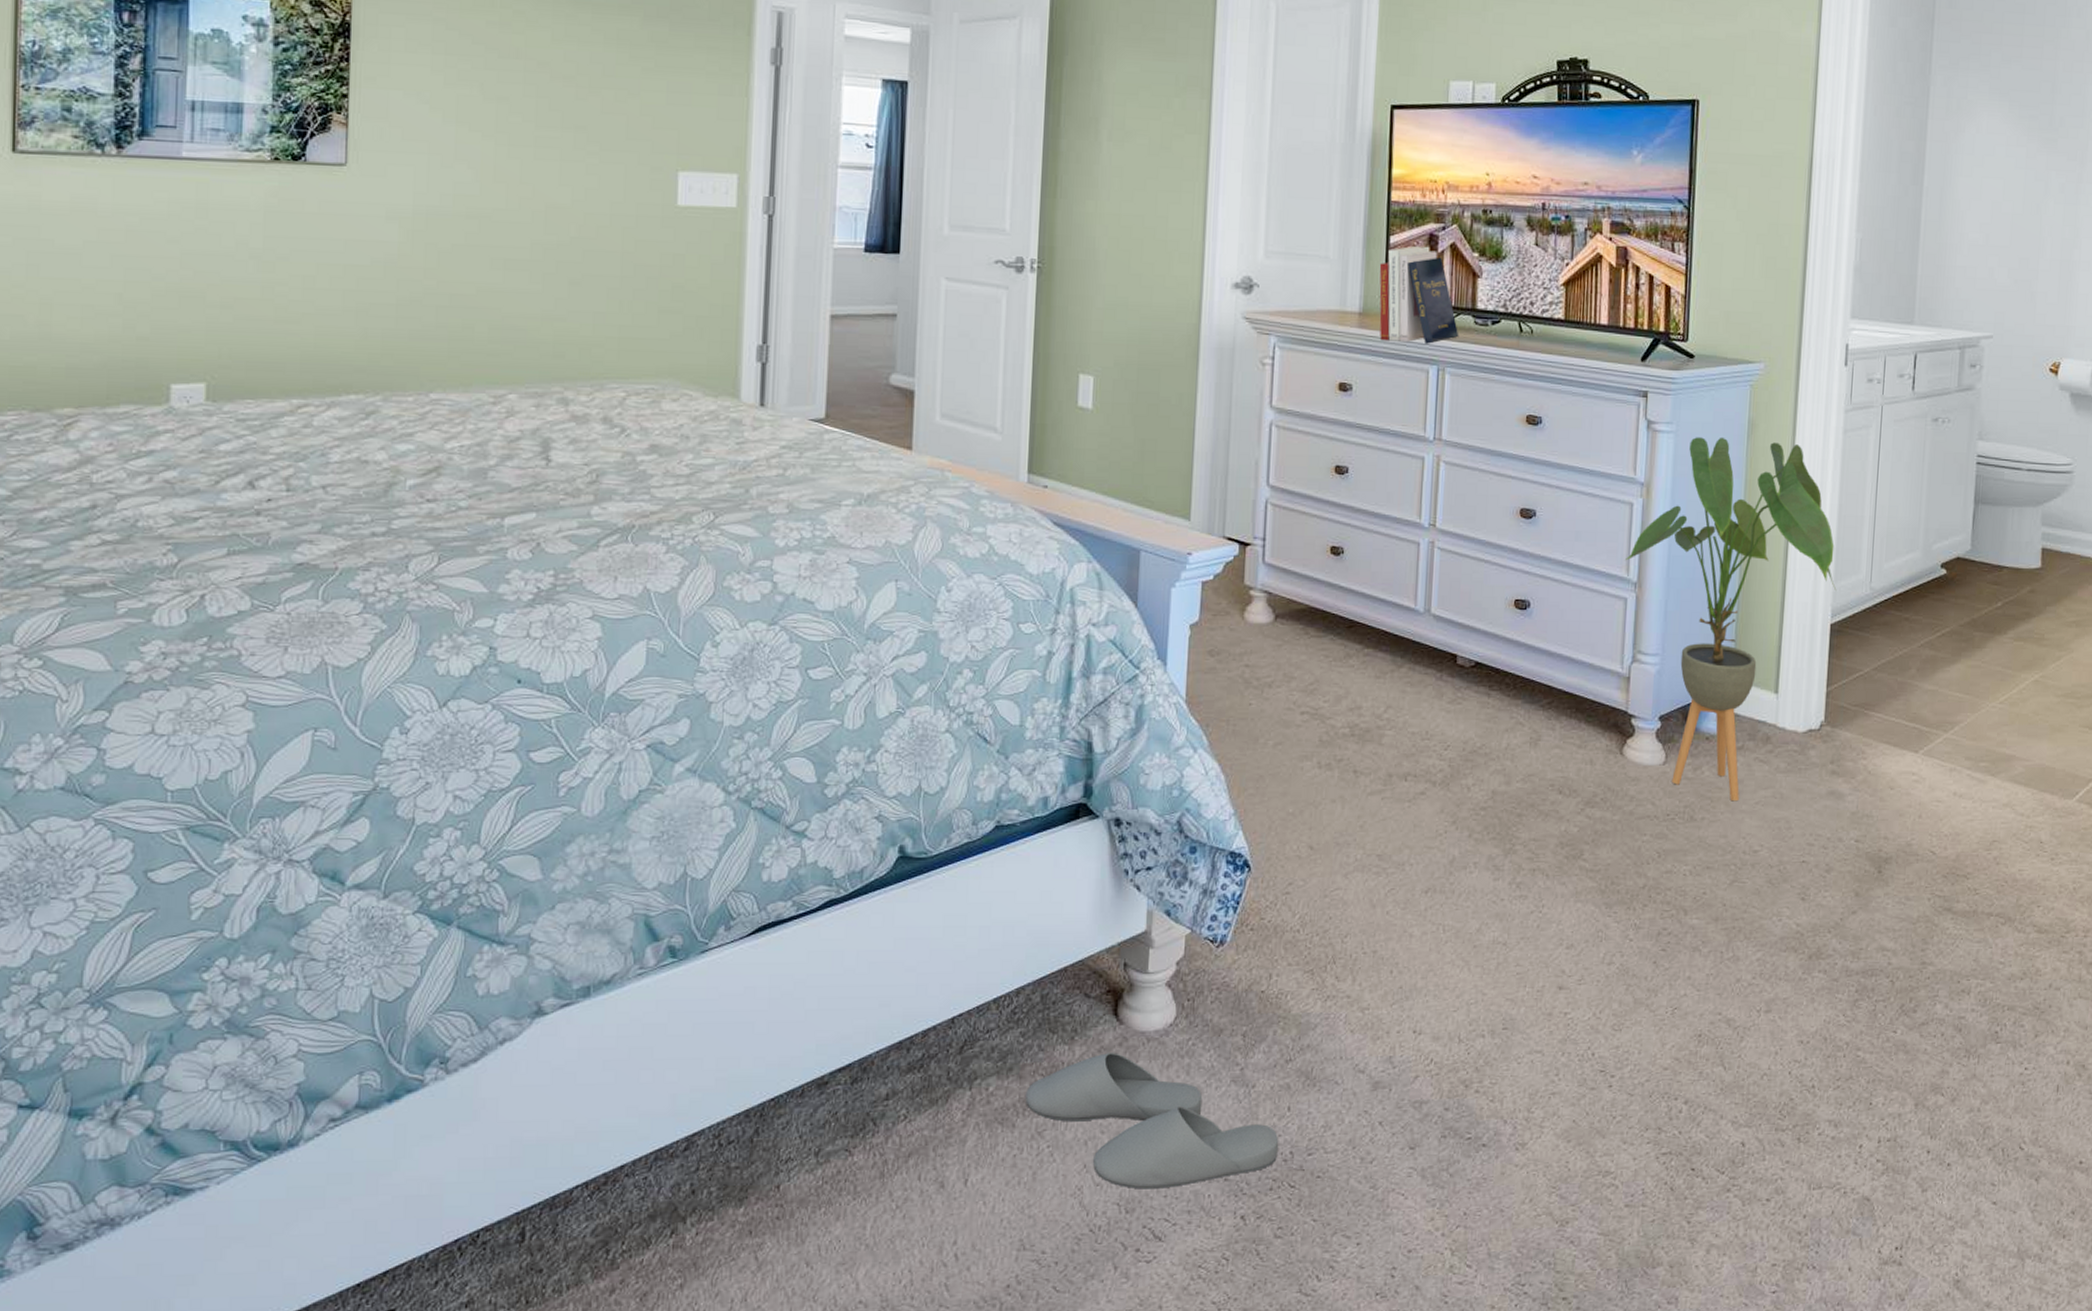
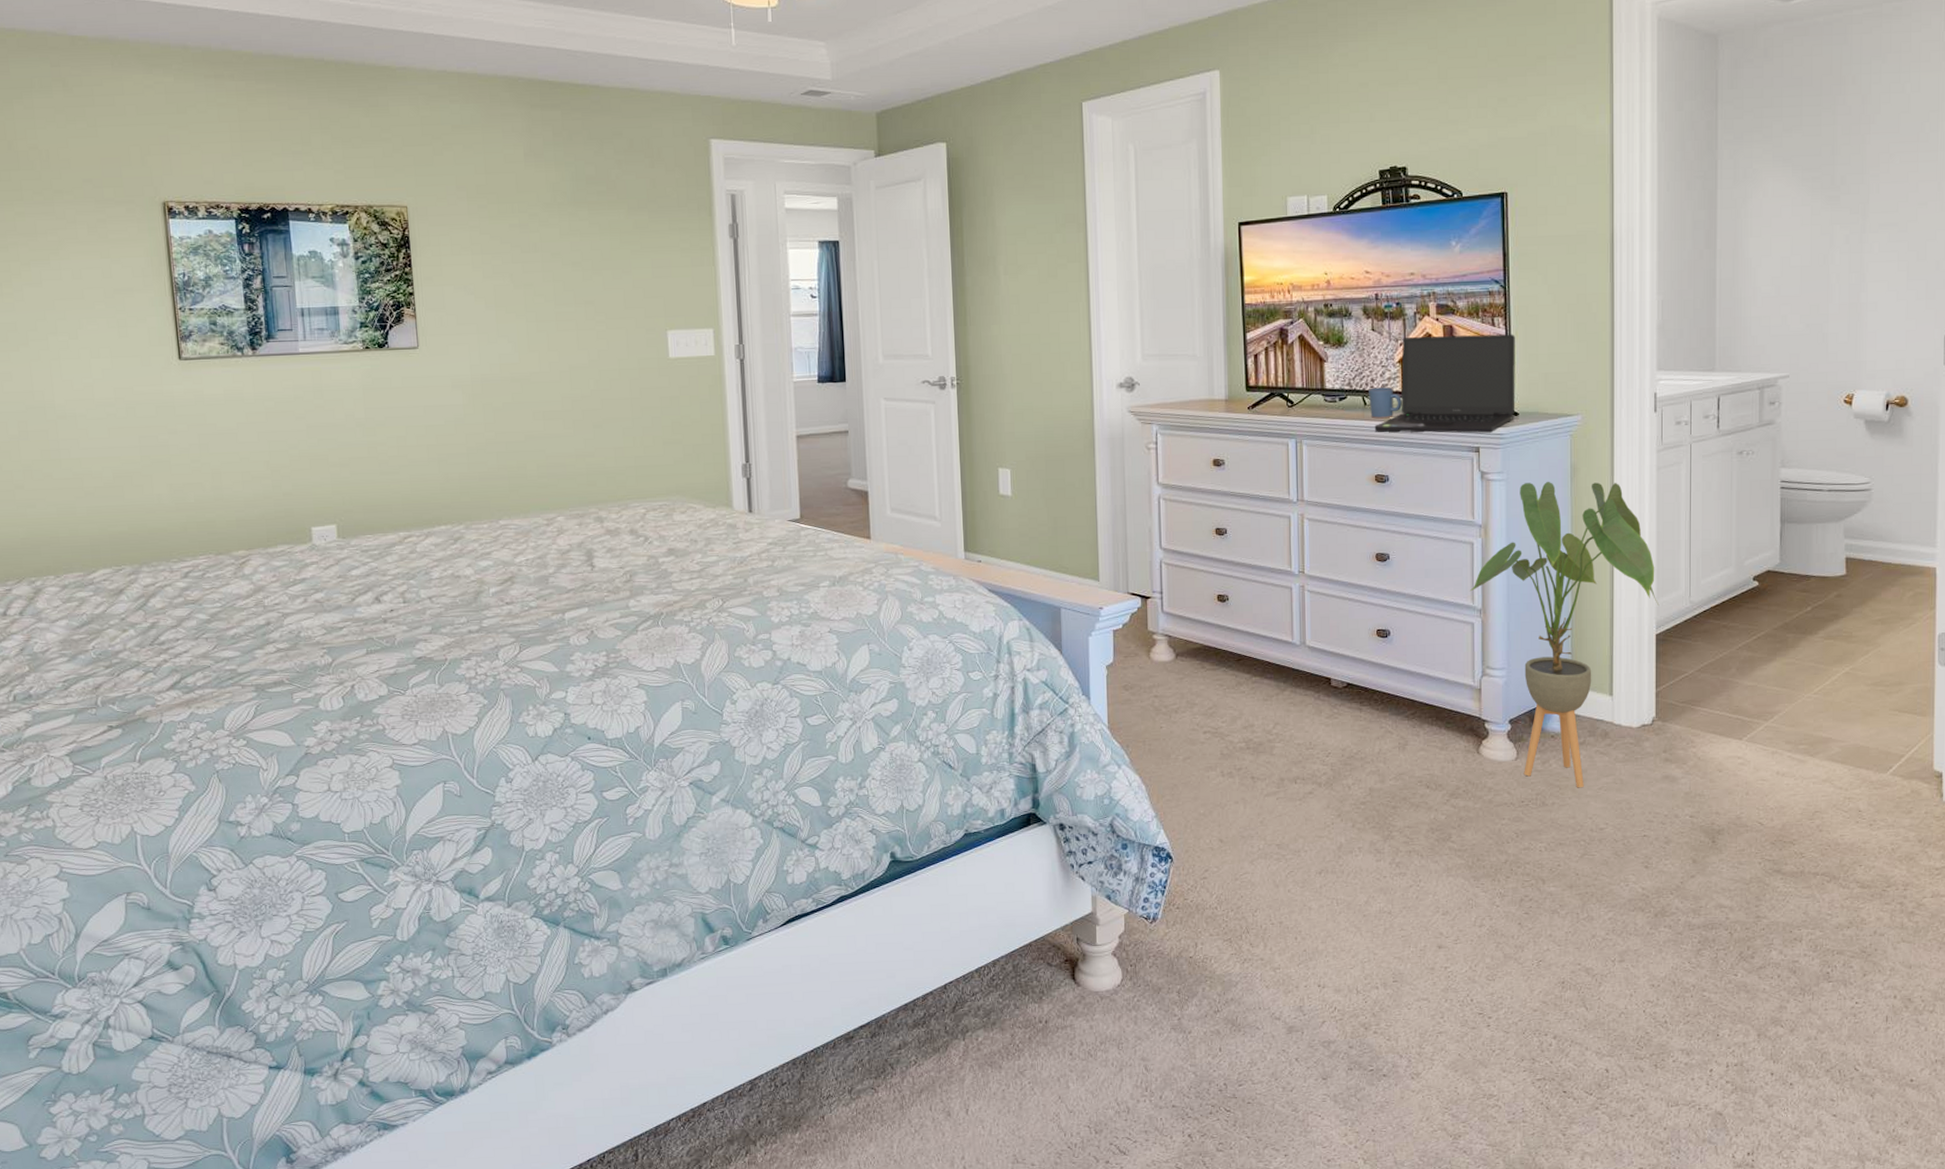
slippers: present [1026,1053,1279,1189] -> none [1008,1008,1215,1115]
books: present [1379,245,1459,344] -> none [1239,339,1312,422]
mug: none [1526,312,1564,350] -> present [1369,387,1402,419]
laptop: none [1530,257,1697,376] -> present [1374,334,1516,434]

